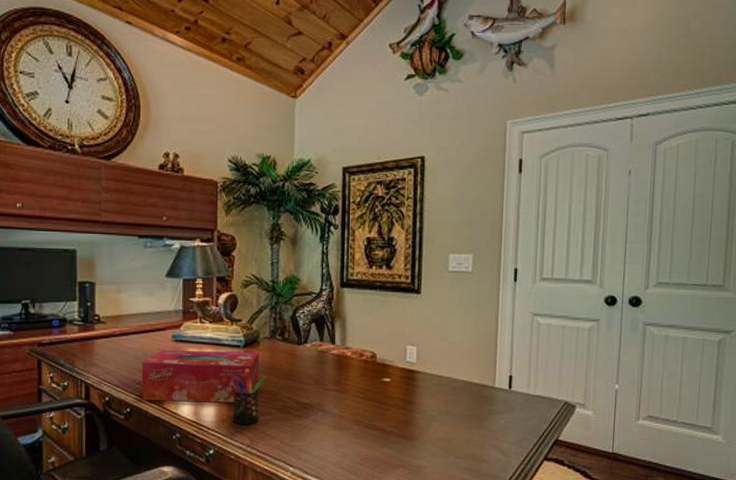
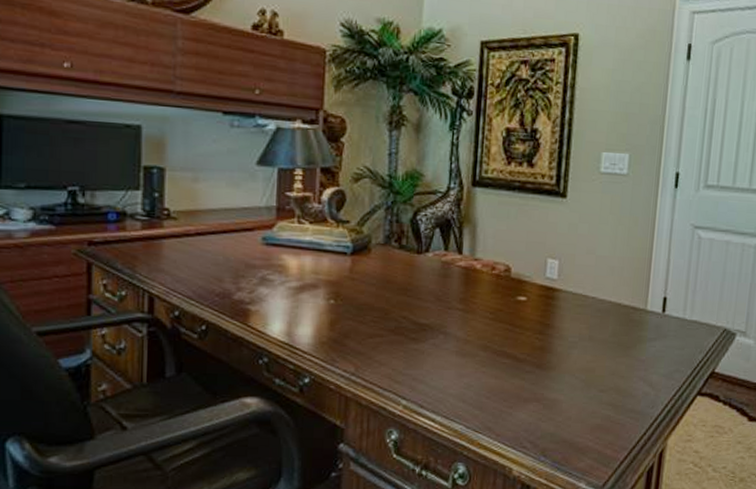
tissue box: present [141,349,259,403] -> none [220,254,370,322]
pen holder: present [231,368,267,425] -> none [333,280,378,348]

